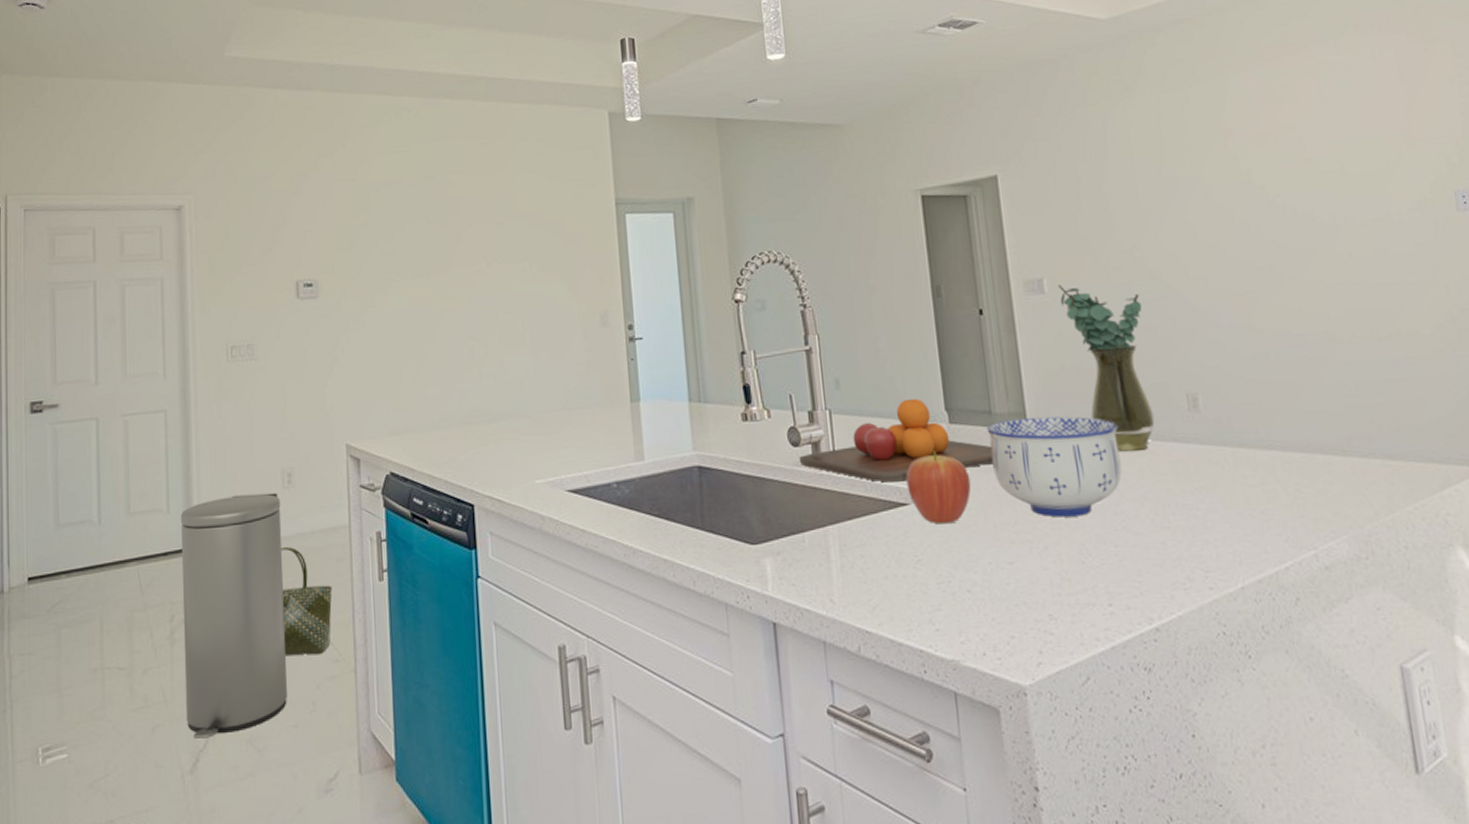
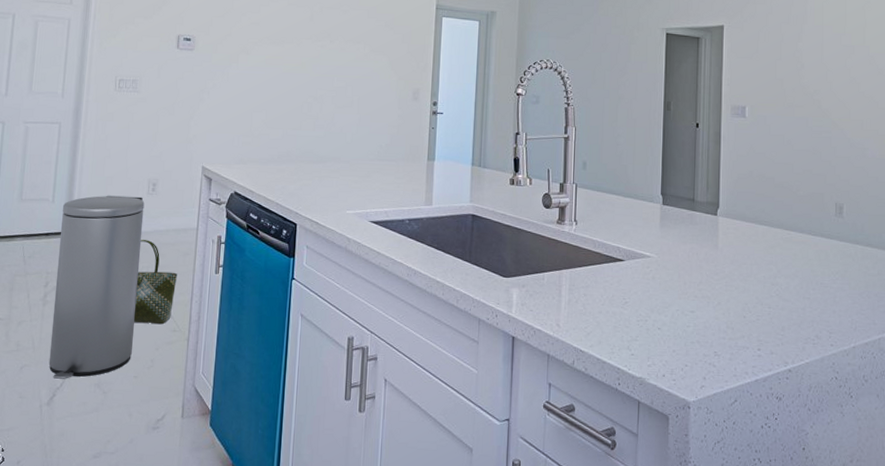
chopping board: present [798,398,994,483] -> none [548,183,691,243]
fruit: present [906,451,971,524] -> none [625,223,672,278]
bowl: present [987,416,1122,518] -> none [689,206,783,283]
vase: present [1058,285,1155,452] -> none [756,112,814,240]

